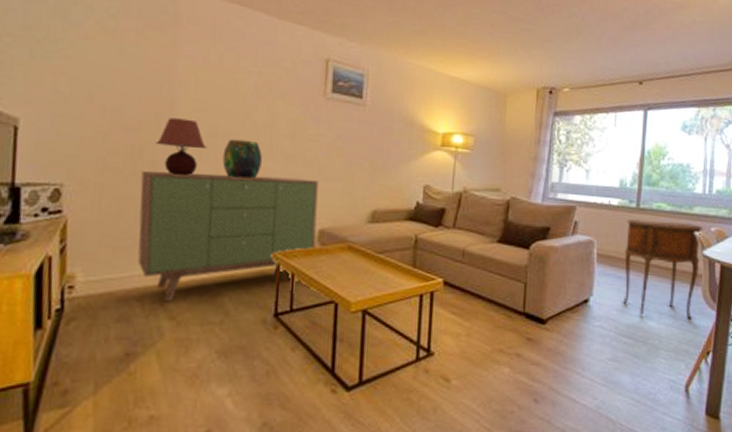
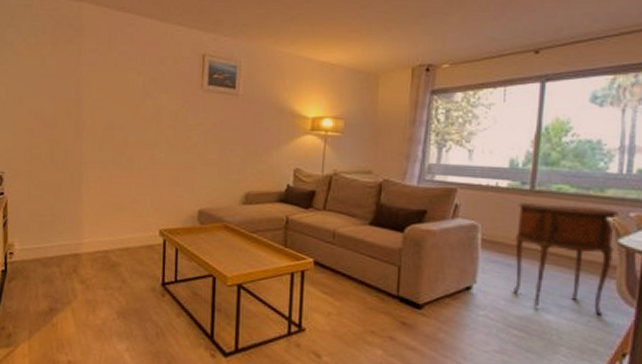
sideboard: present [137,171,319,301] -> none [57,160,198,268]
table lamp: present [154,118,207,175] -> none [67,115,106,163]
decorative urn: present [222,139,262,179] -> none [118,131,150,165]

